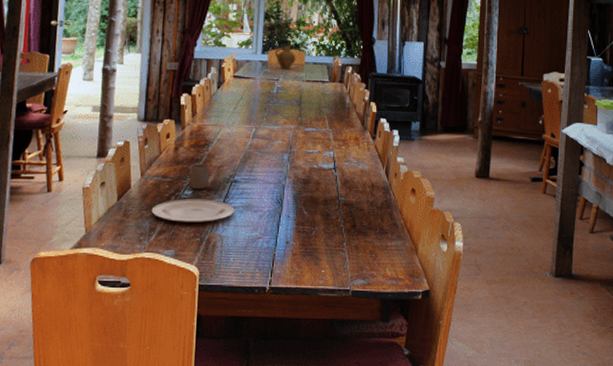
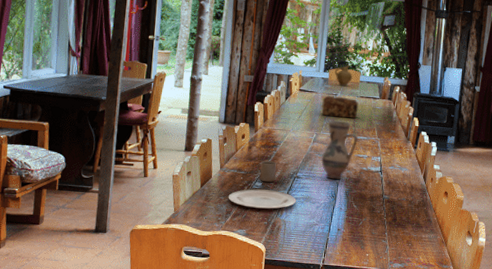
bread loaf: none [261,81,305,107] -> present [322,96,359,119]
pitcher: none [262,110,306,181] -> present [320,120,358,179]

